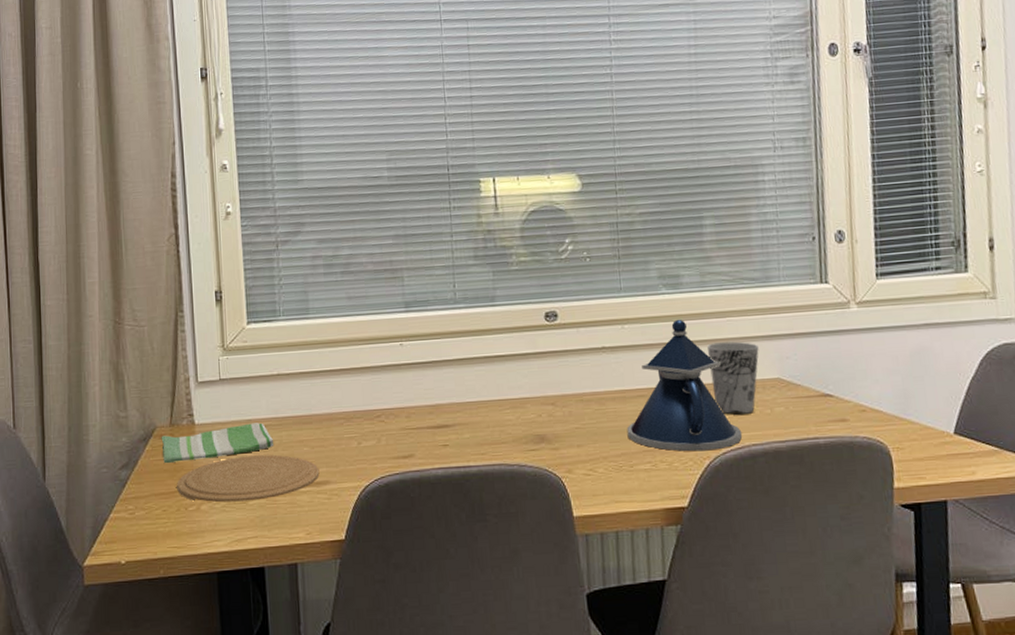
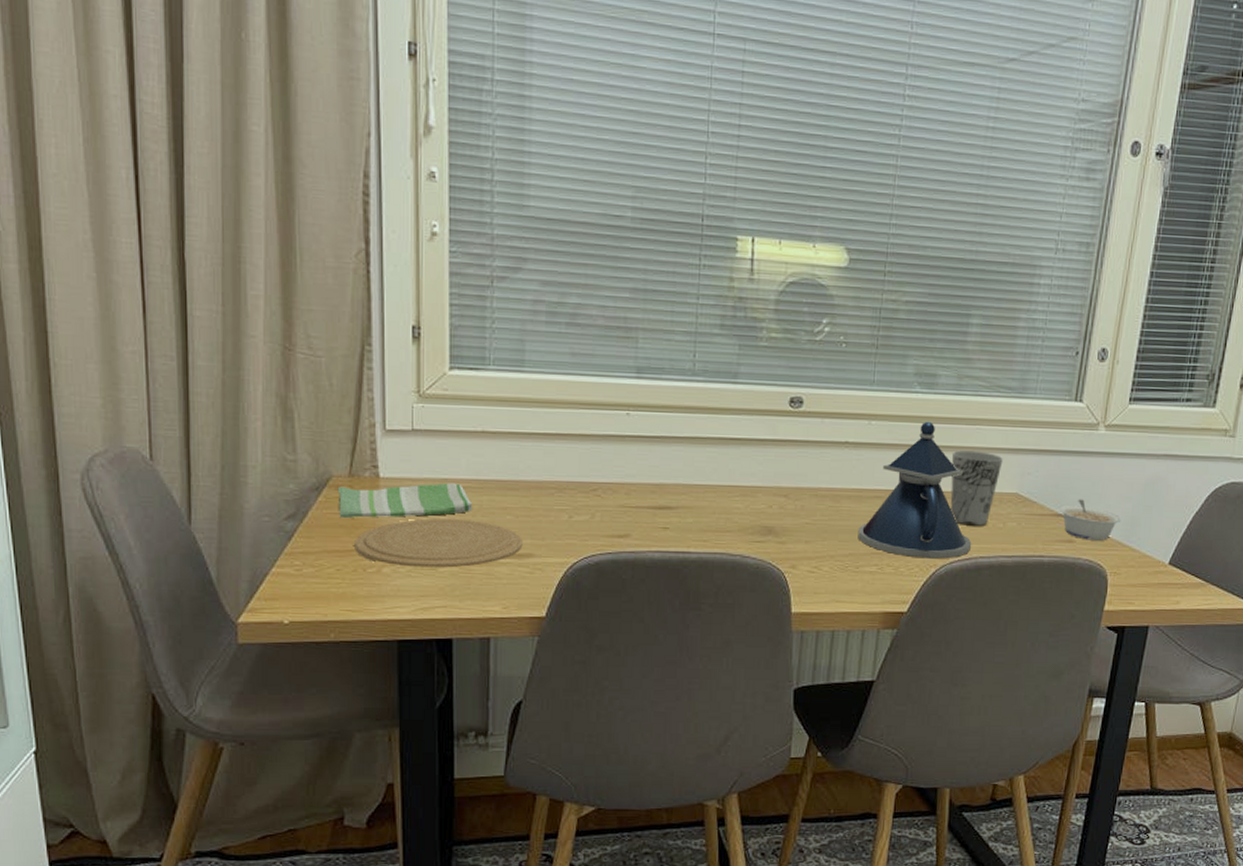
legume: none [825,377,894,418] -> present [1059,499,1122,541]

